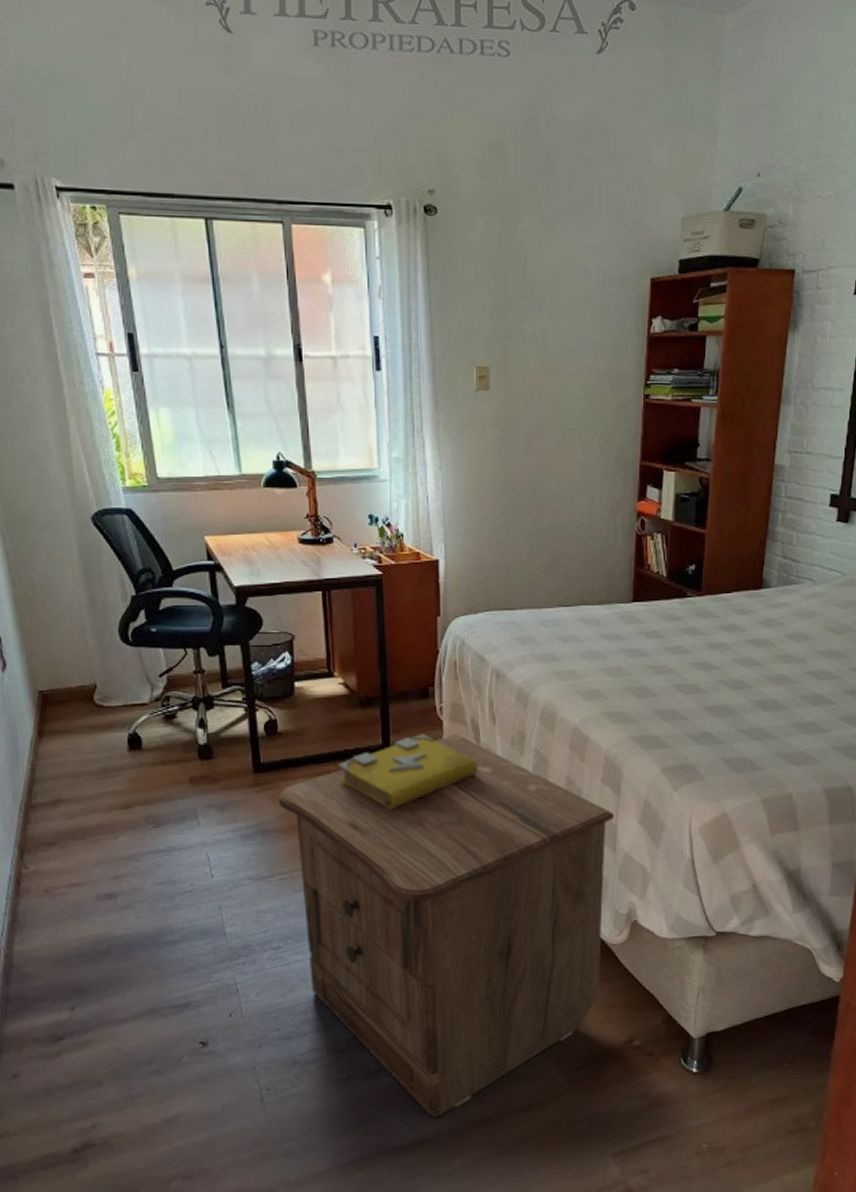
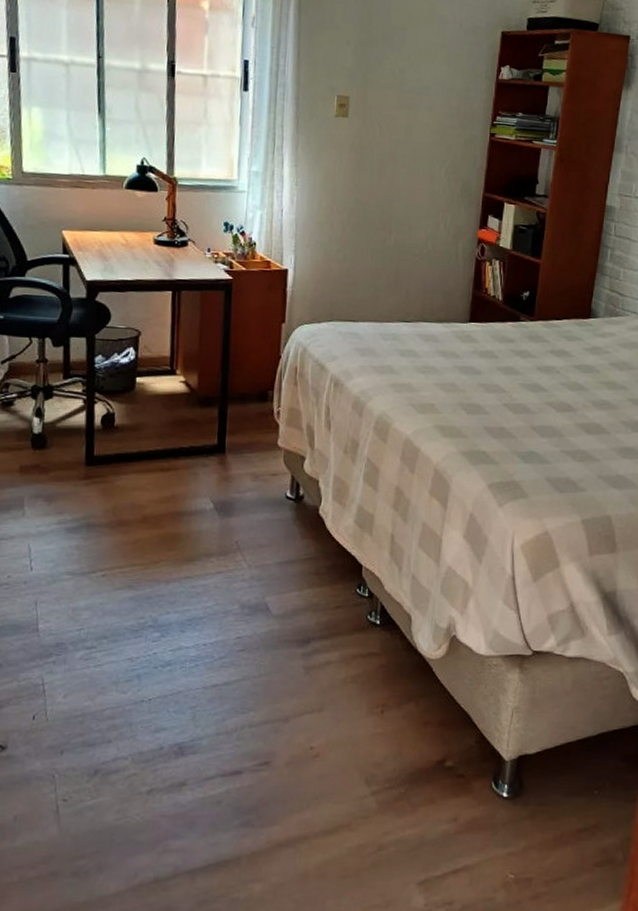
nightstand: present [278,734,615,1118] -> none [107,438,440,838]
spell book: present [338,733,479,809] -> none [171,436,311,510]

